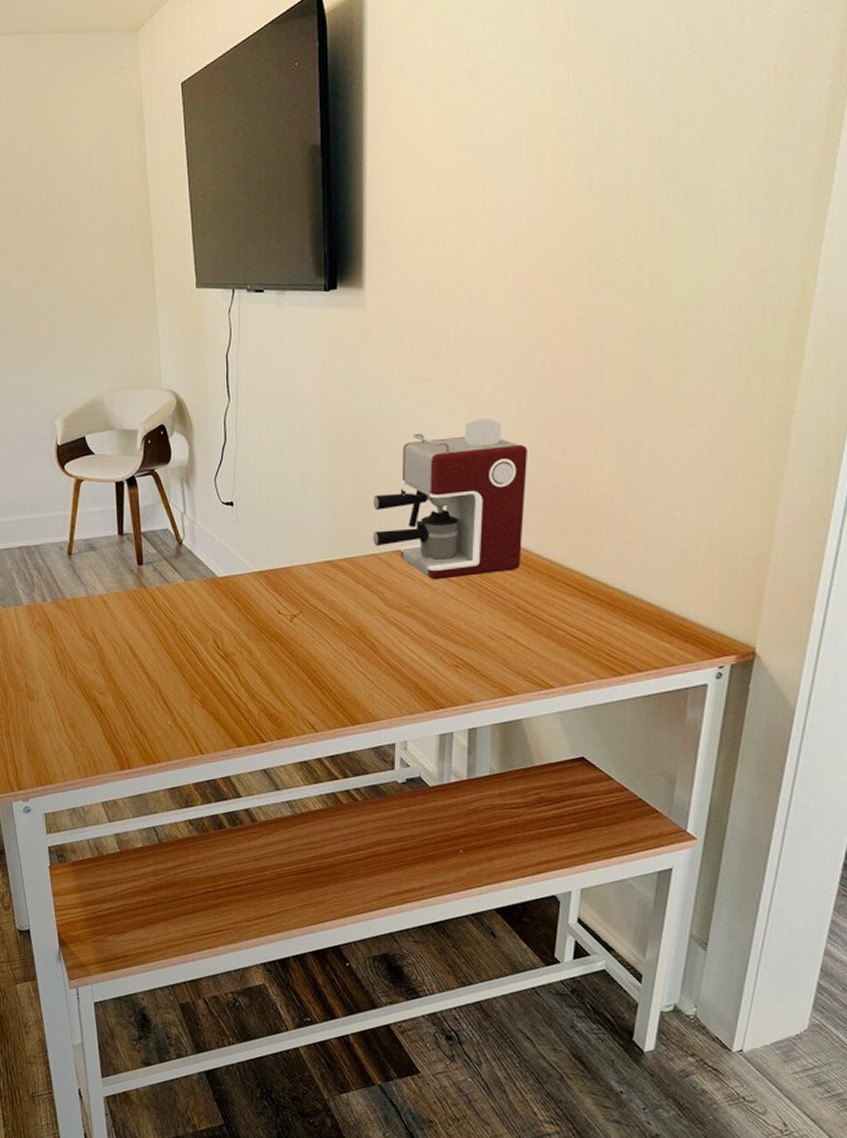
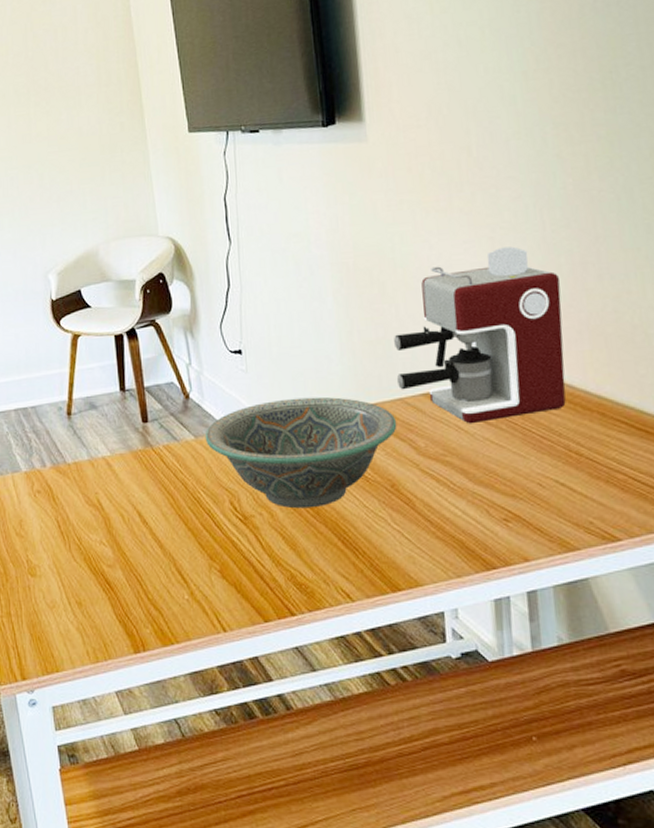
decorative bowl: none [194,549,369,649] -> present [204,396,397,509]

